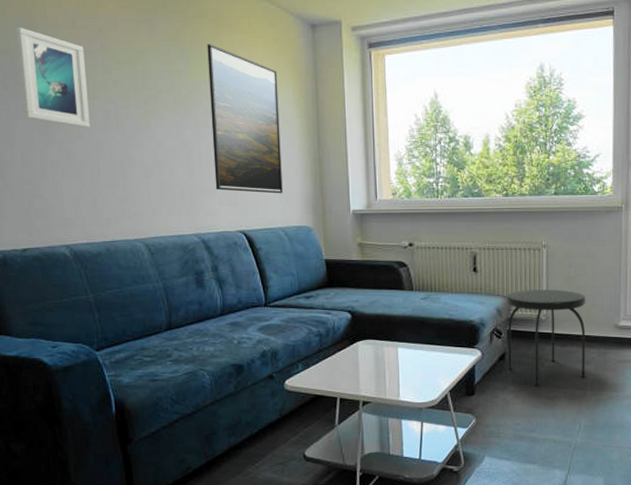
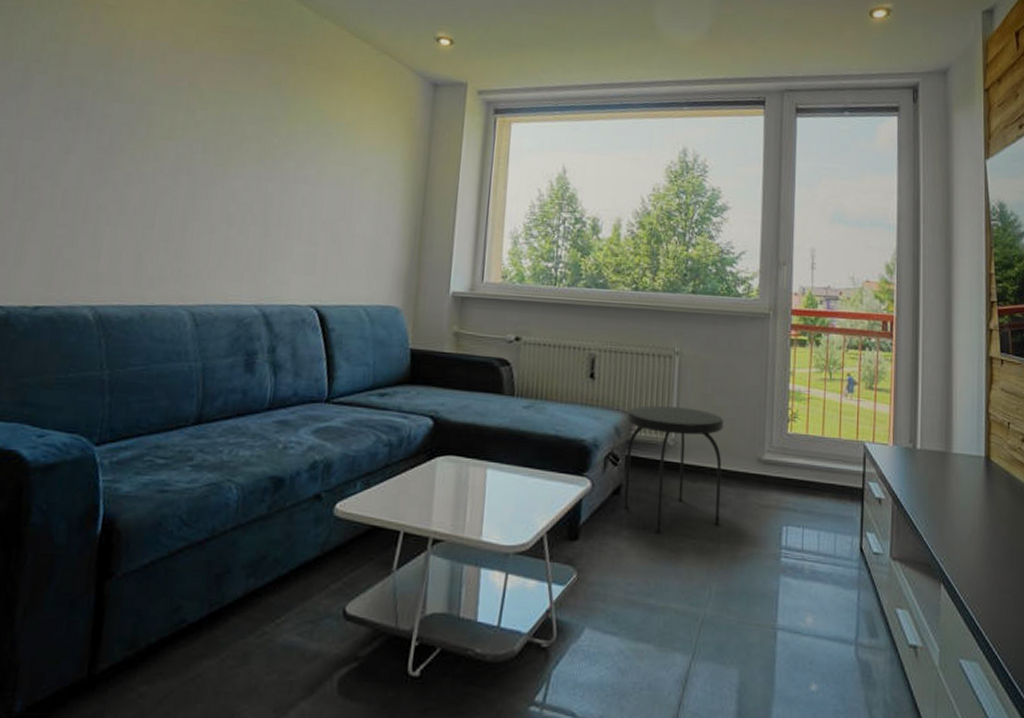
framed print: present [15,27,90,129] -> none [79,55,170,171]
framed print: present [207,44,283,194] -> none [291,93,387,266]

